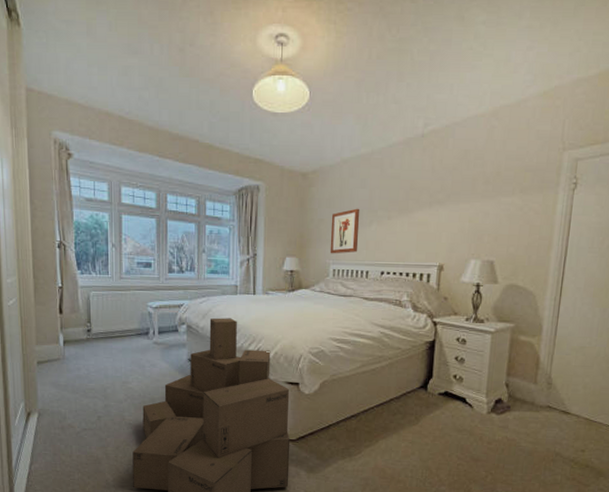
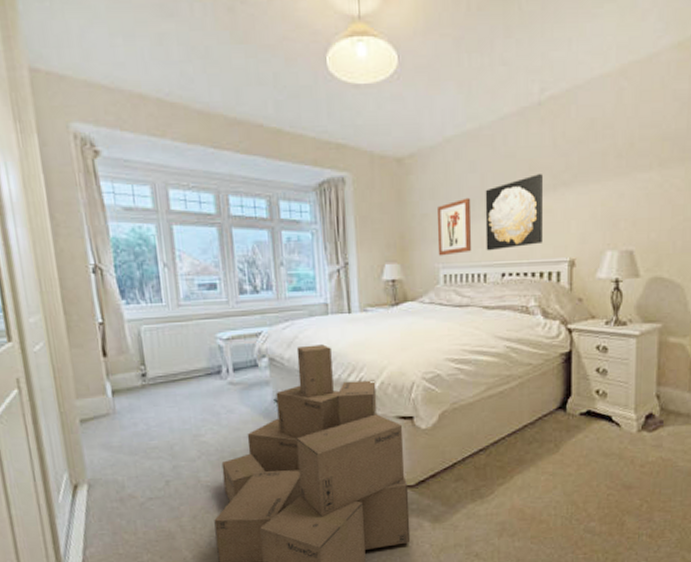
wall art: none [369,193,421,253] -> present [485,174,542,251]

